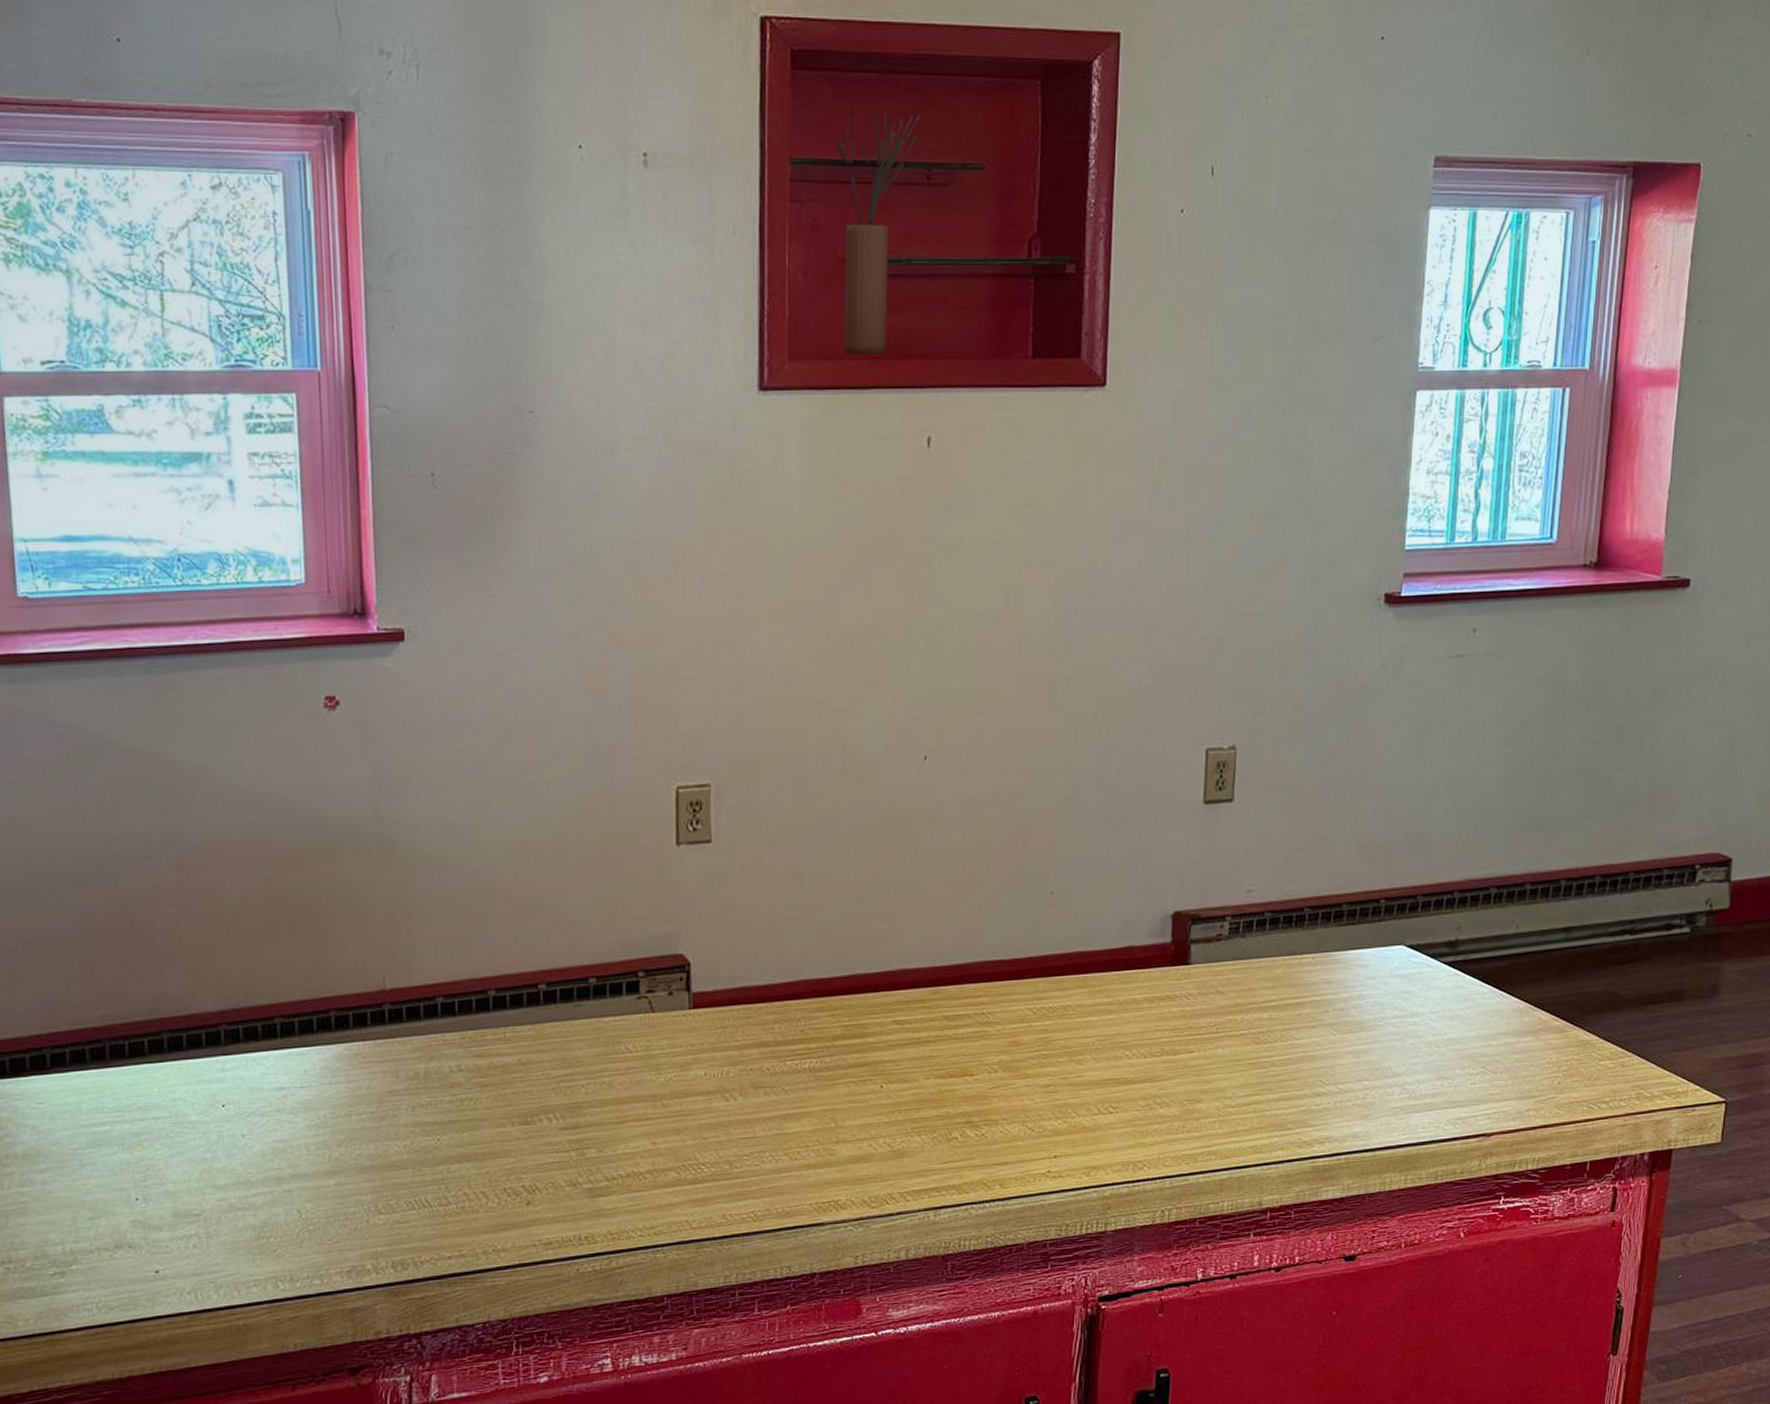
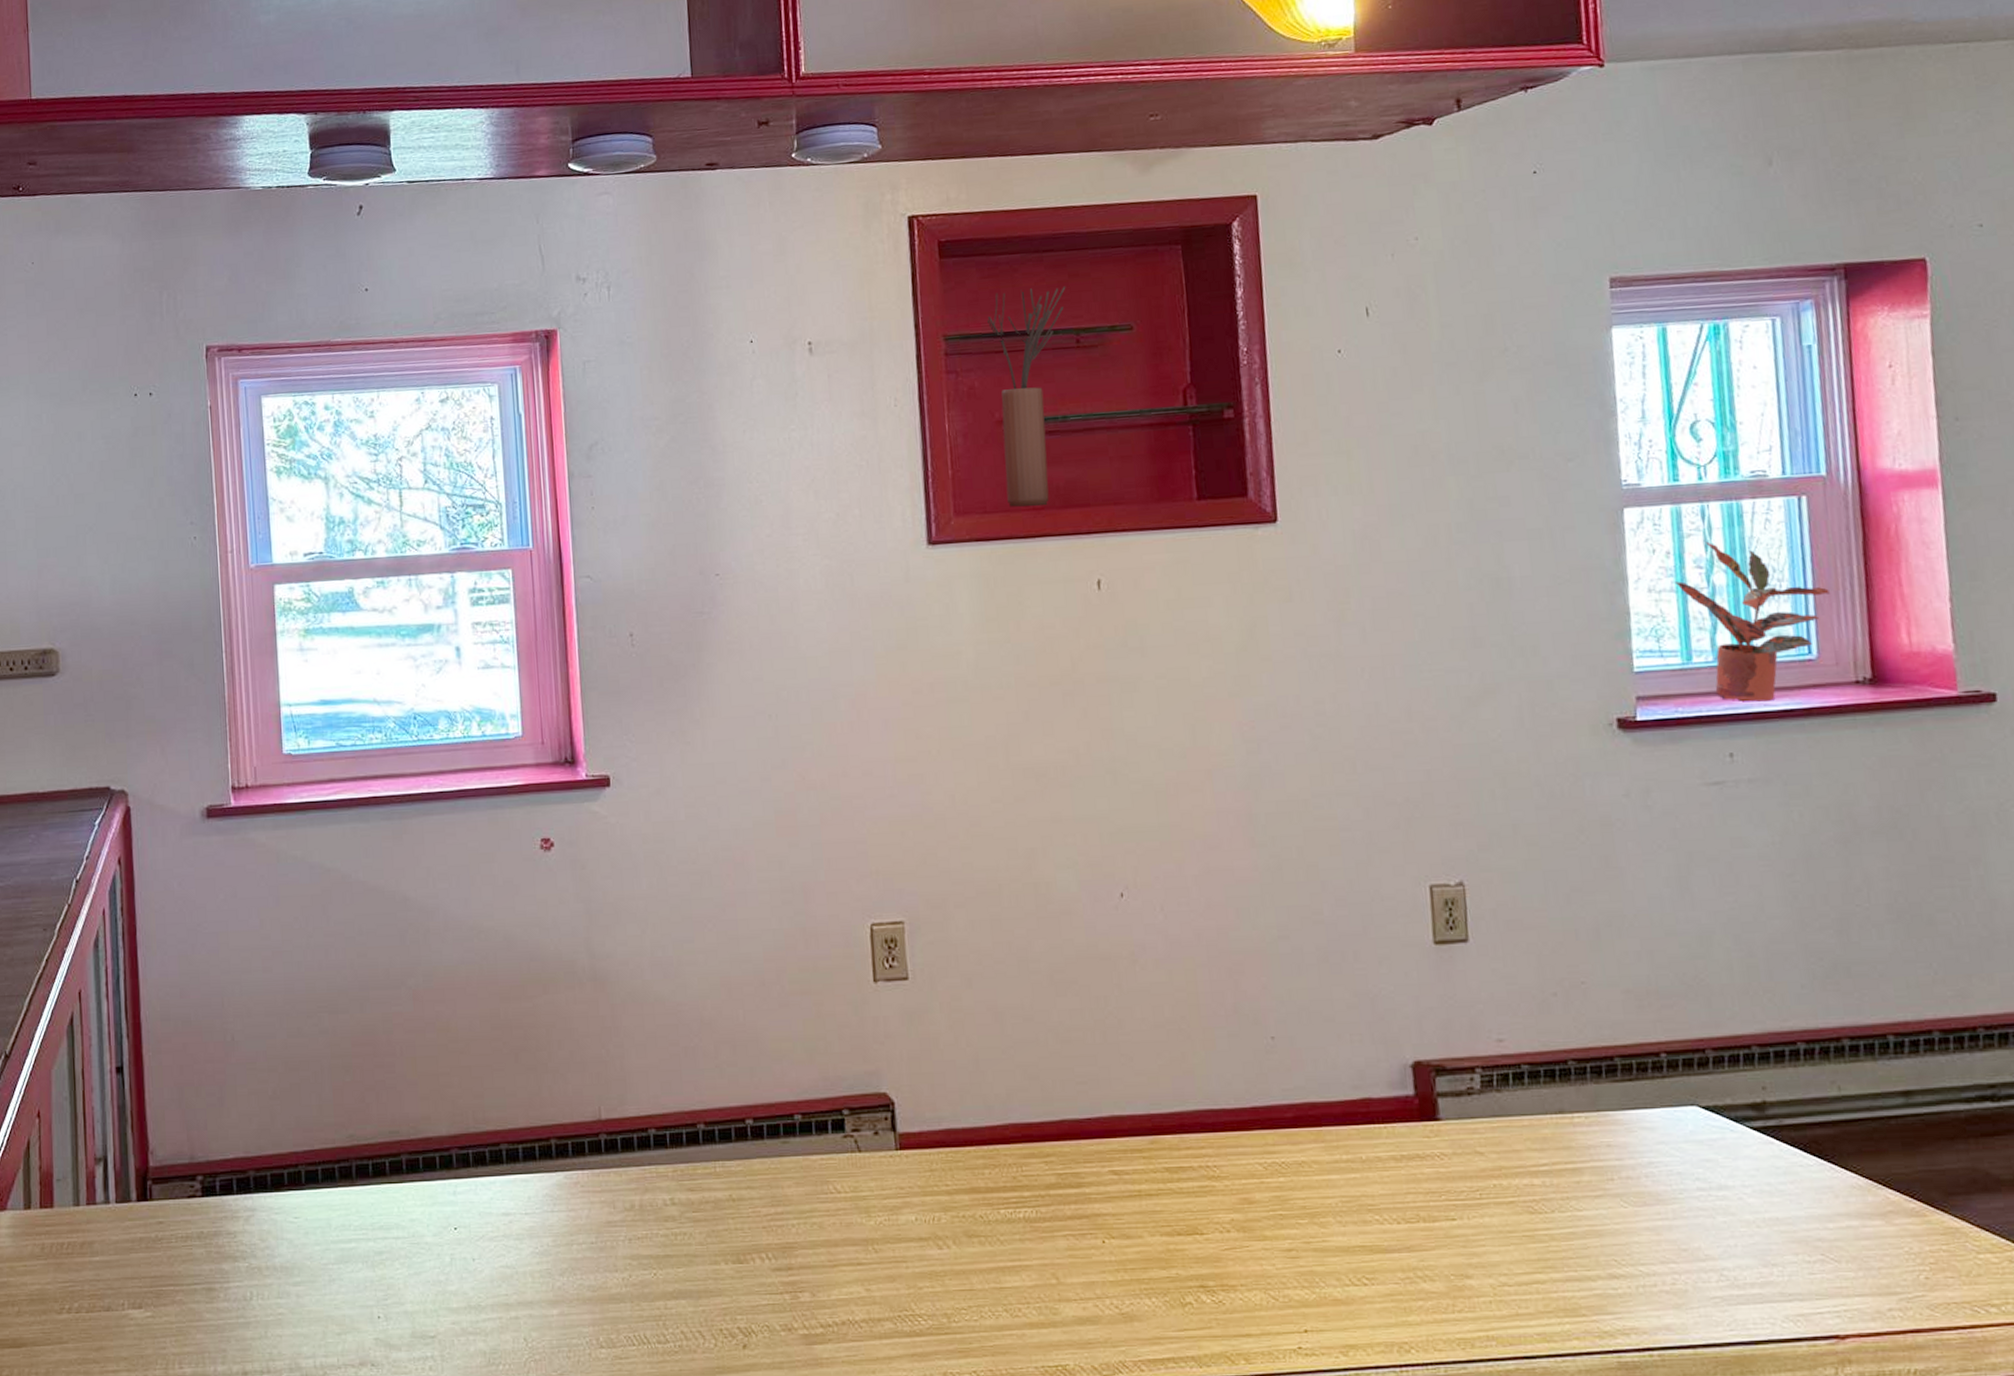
potted plant: none [1450,427,1575,581] -> present [1674,541,1830,702]

